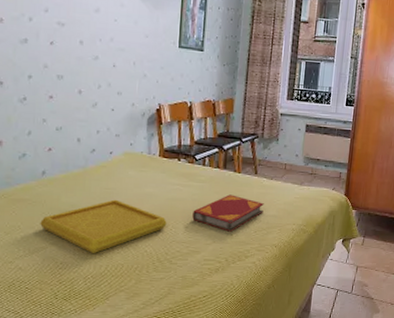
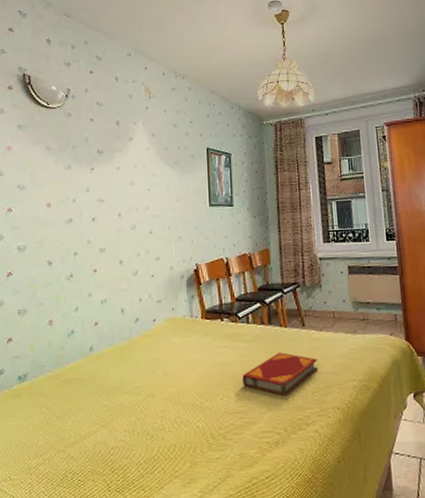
serving tray: present [40,199,167,253] -> none [90,370,217,434]

